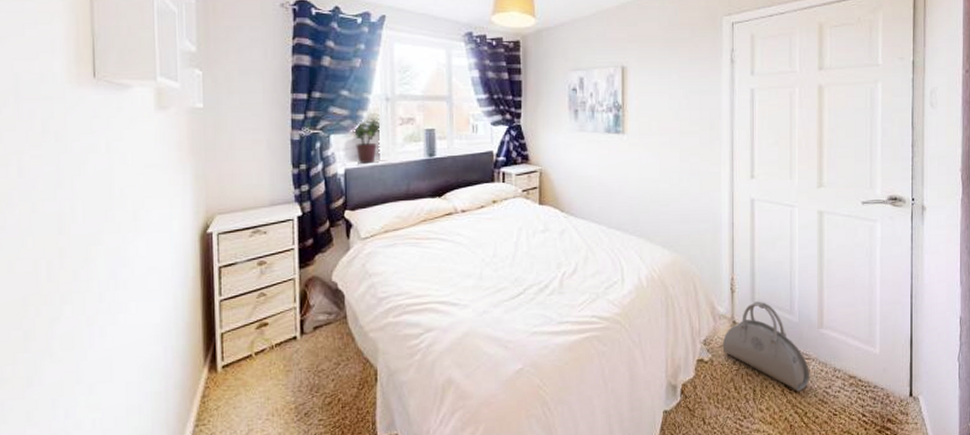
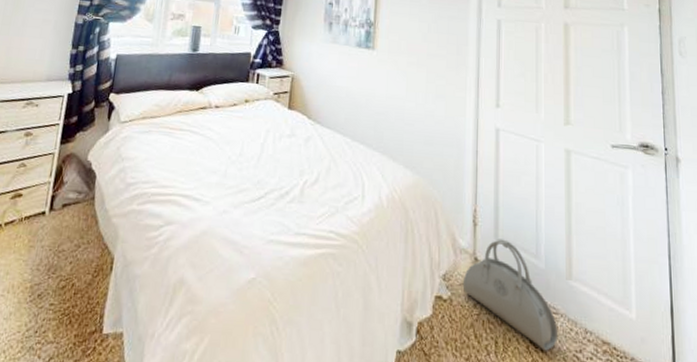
potted plant: present [352,119,380,163] -> none [129,12,154,52]

